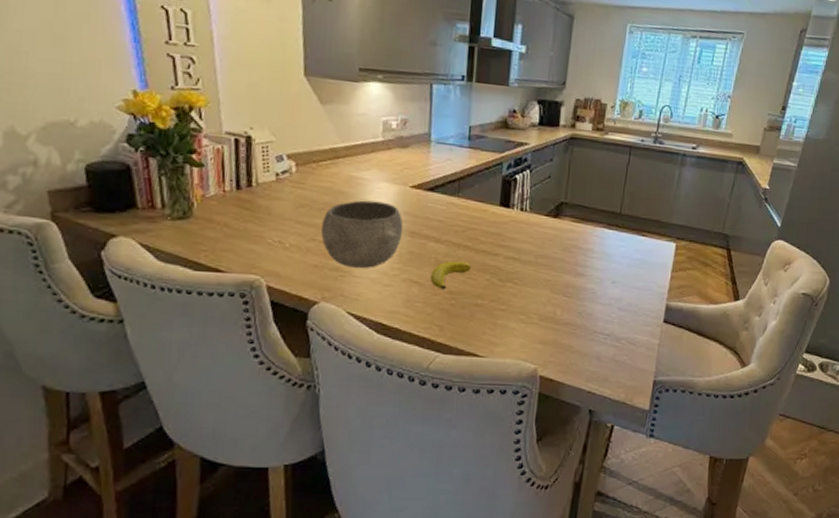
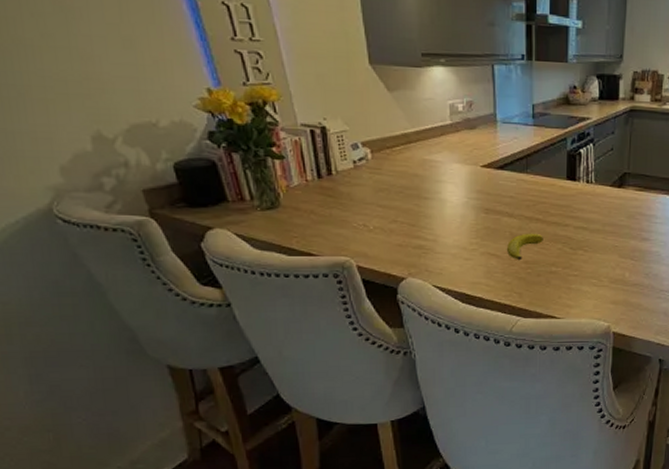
bowl: present [321,200,404,269] -> none [402,181,478,246]

